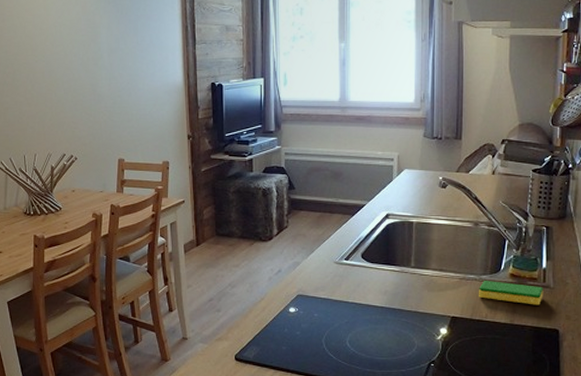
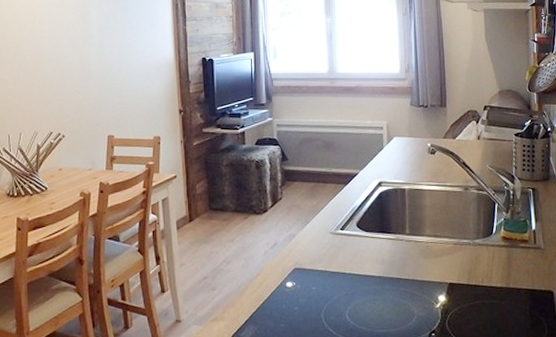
dish sponge: present [479,281,544,305] -> none [473,244,536,267]

